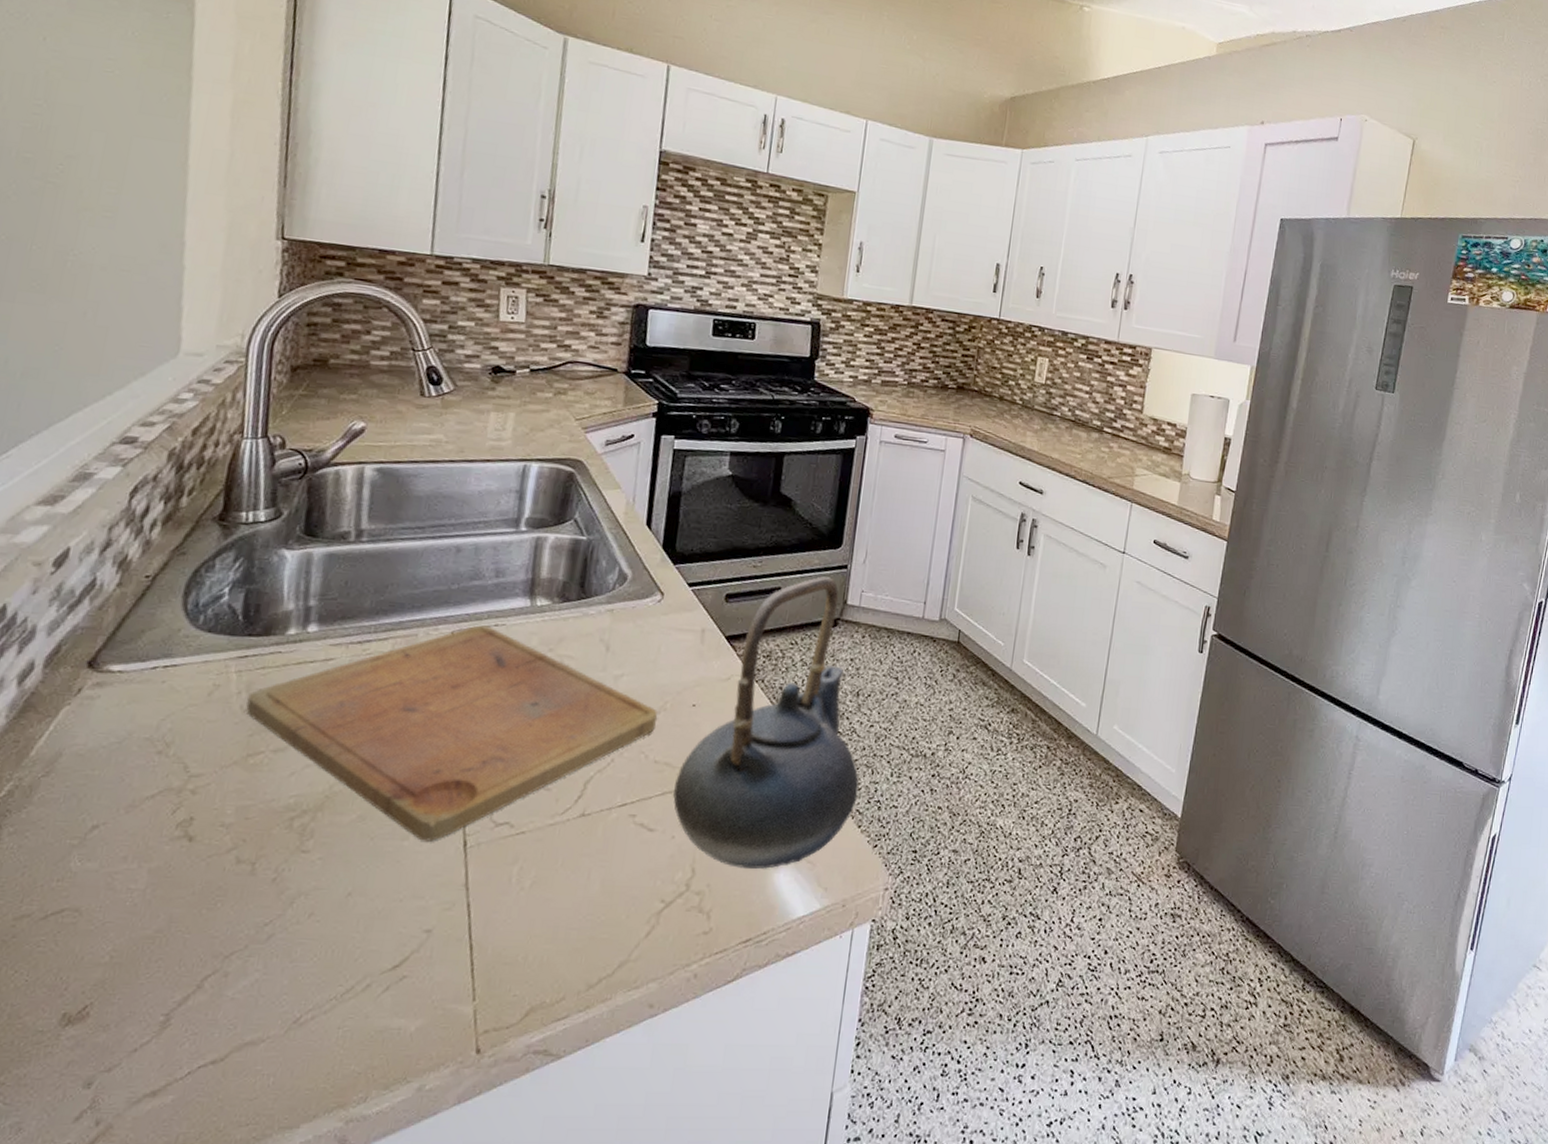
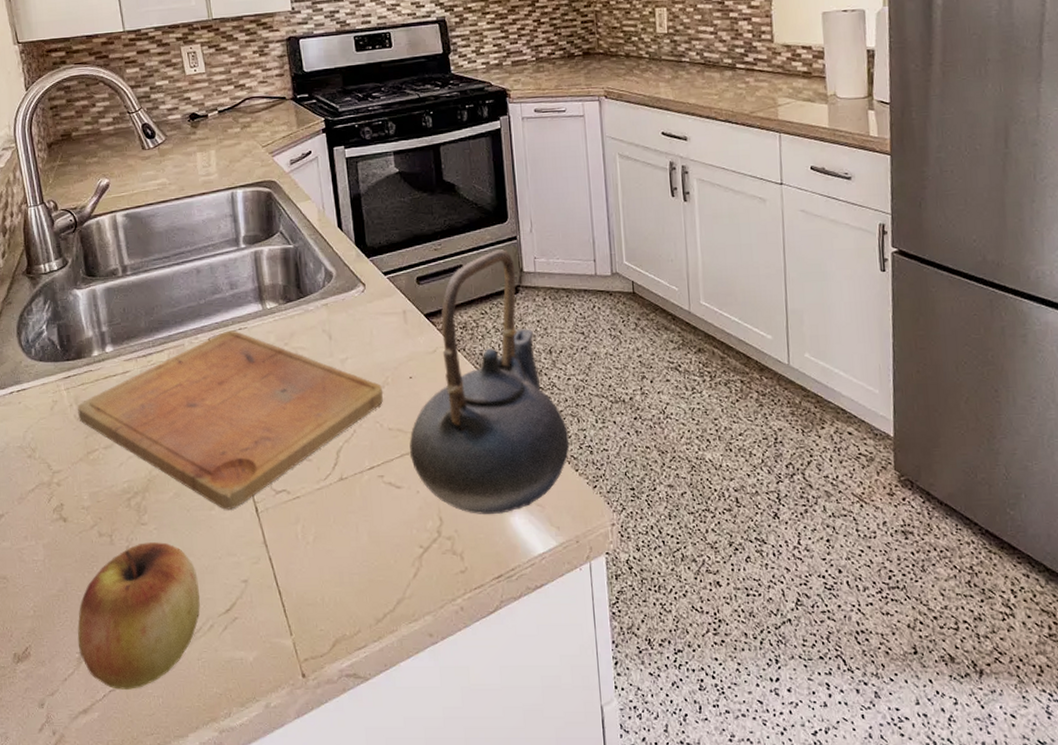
apple: none [166,875,364,1065] -> present [77,542,201,690]

